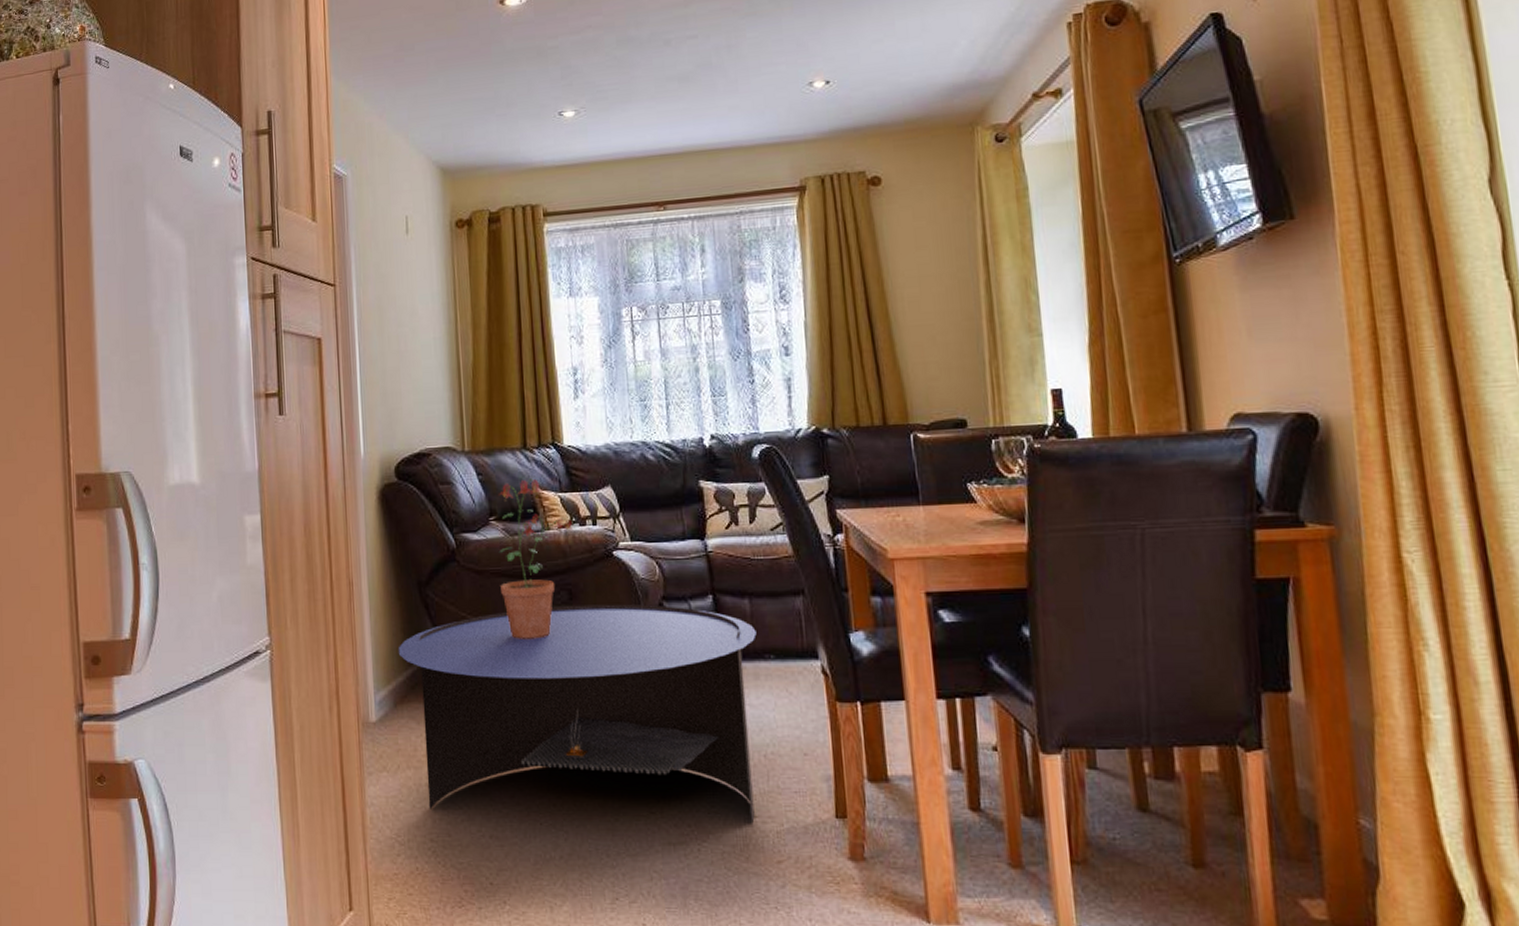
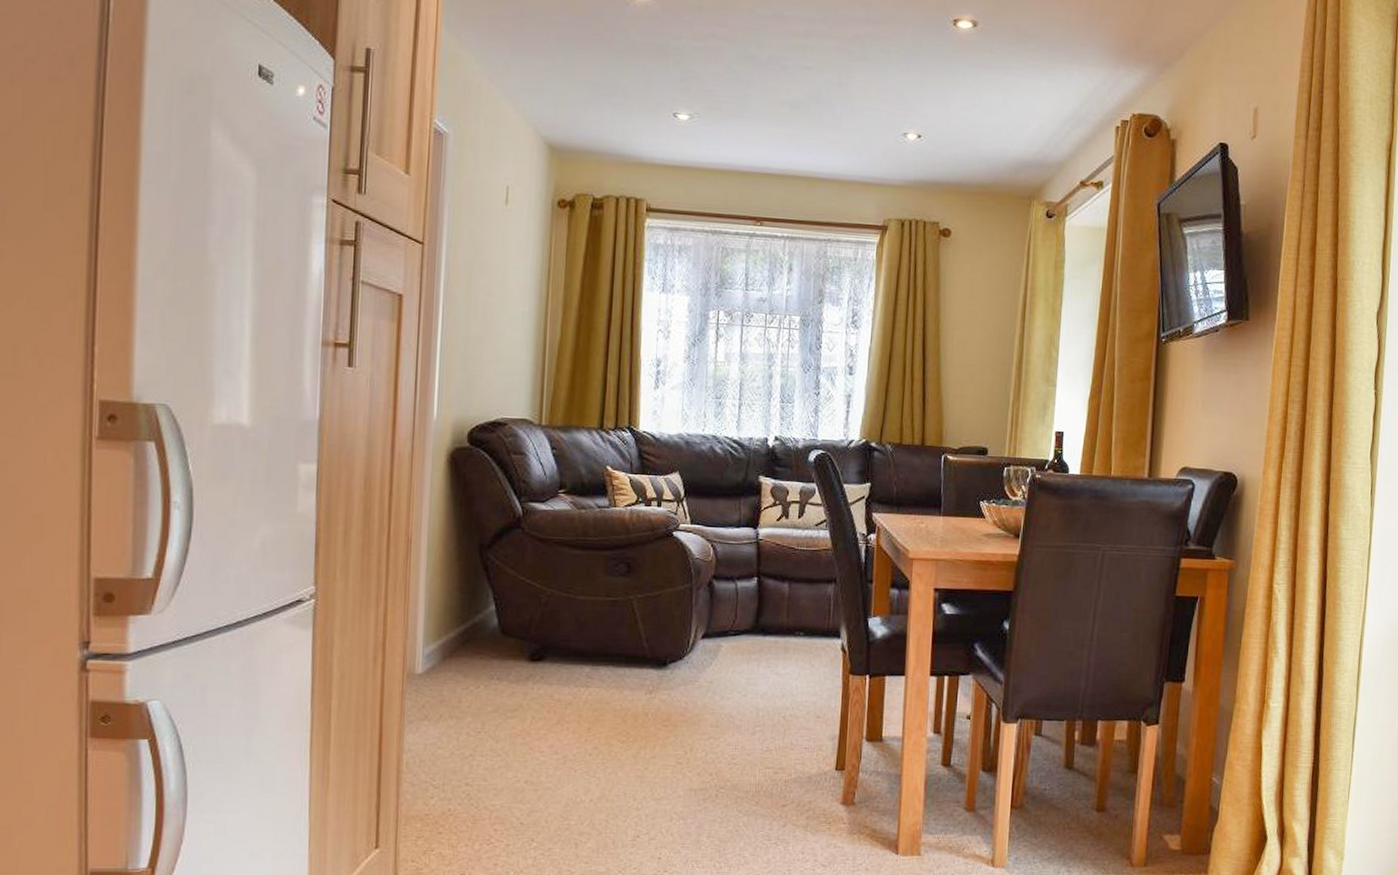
coffee table: present [399,604,757,824] -> none [453,577,791,774]
potted plant: present [498,478,572,639] -> none [562,458,638,606]

